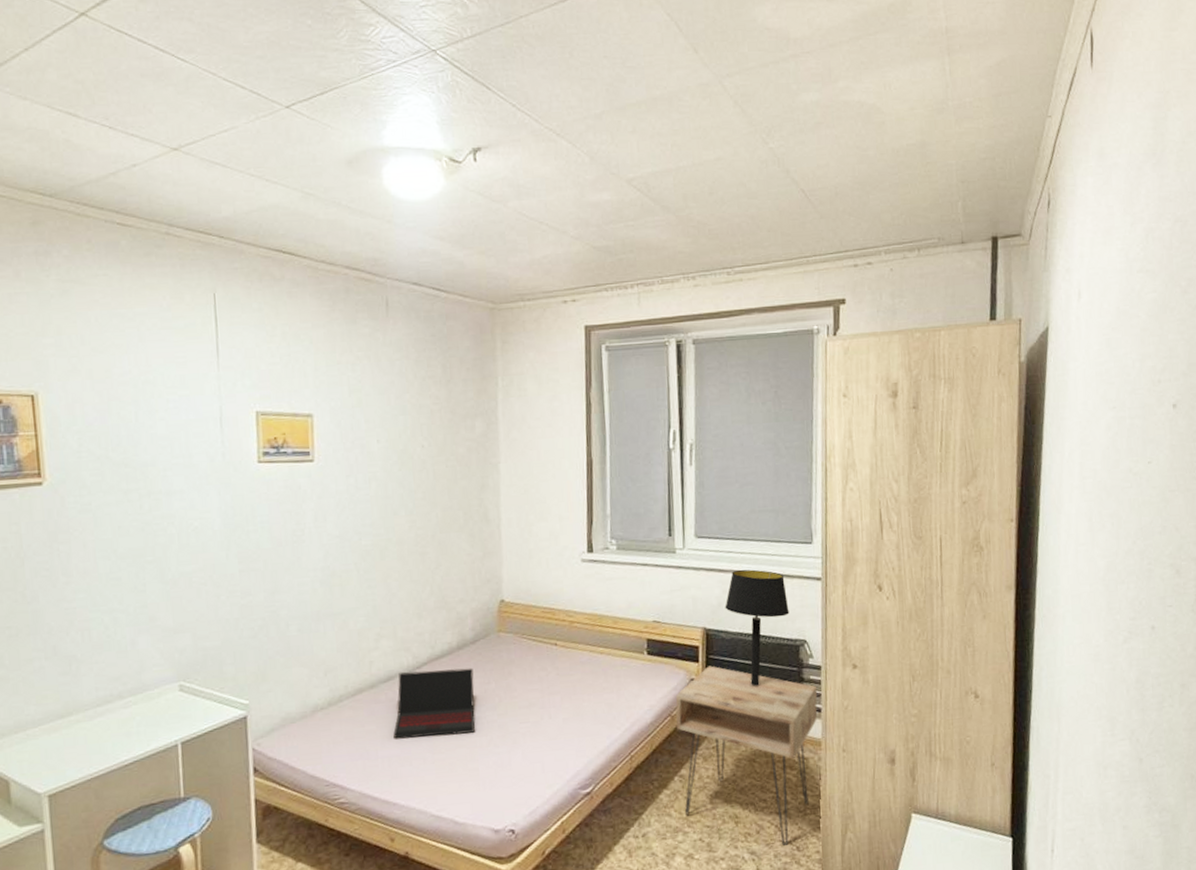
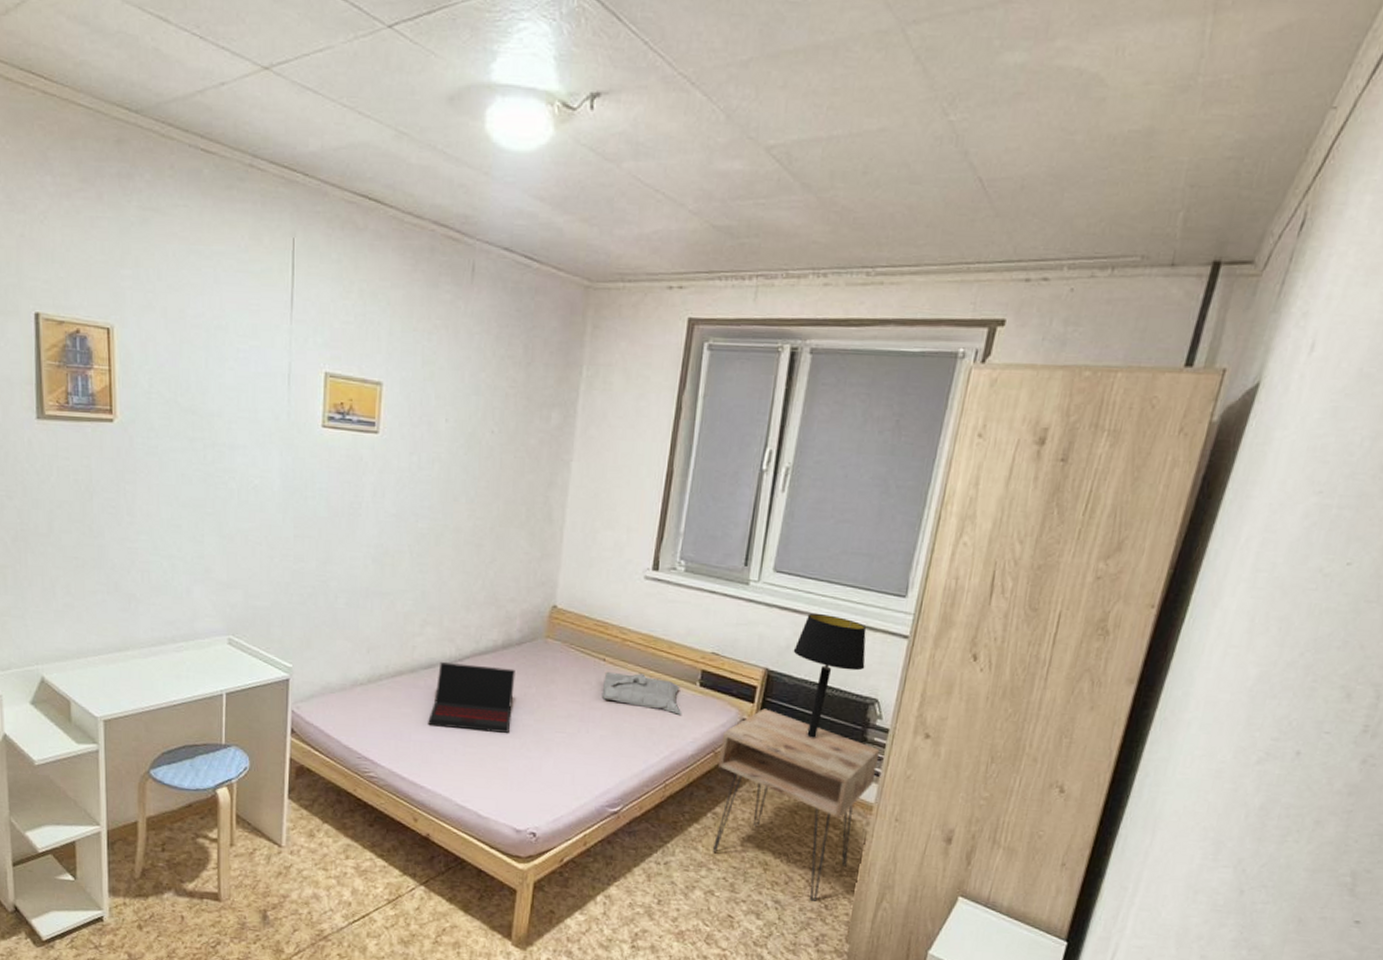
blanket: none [558,652,636,686] -> present [601,671,682,715]

